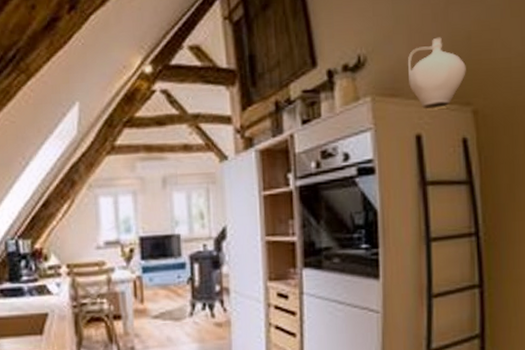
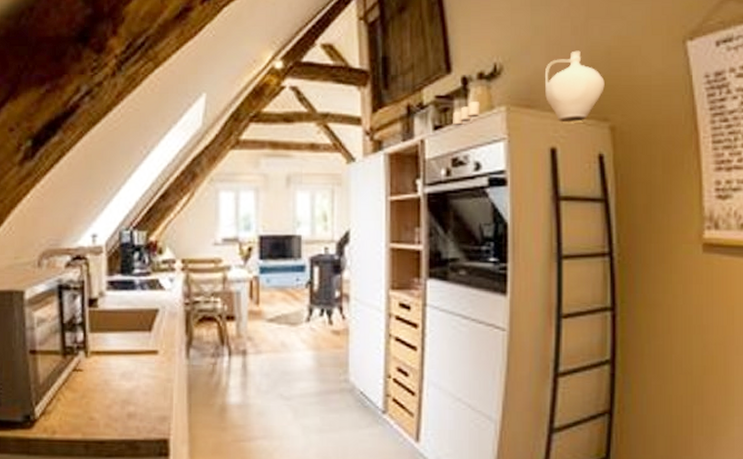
candle: none [320,94,347,119] -> present [453,102,480,126]

